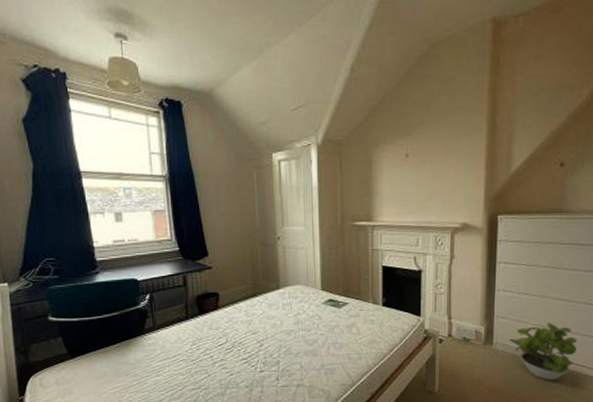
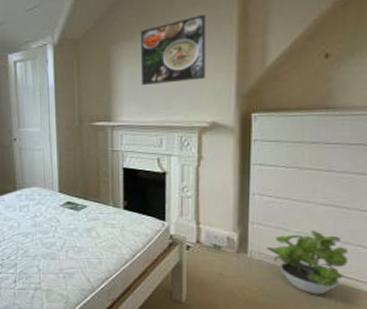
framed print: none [400,121,459,188] -> present [141,13,206,86]

